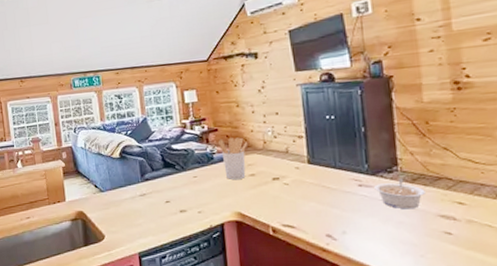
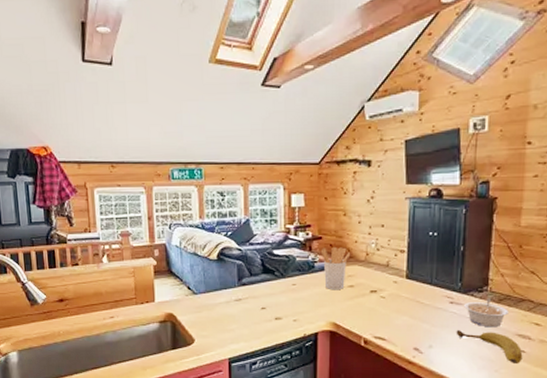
fruit: none [369,214,450,247] -> present [456,330,523,363]

